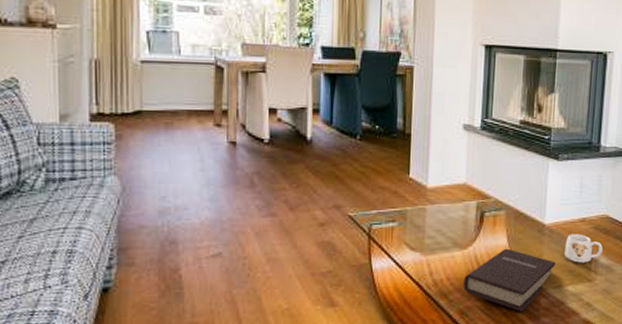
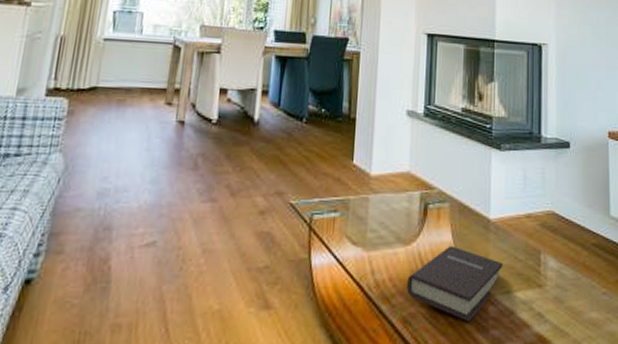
mug: present [564,234,603,263] -> none [512,231,550,265]

